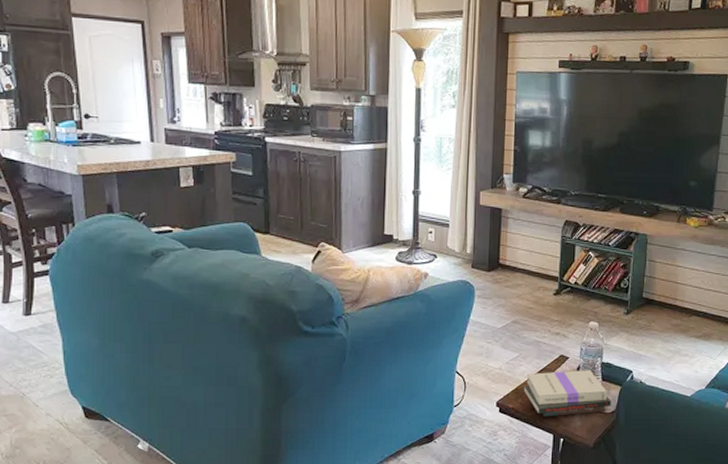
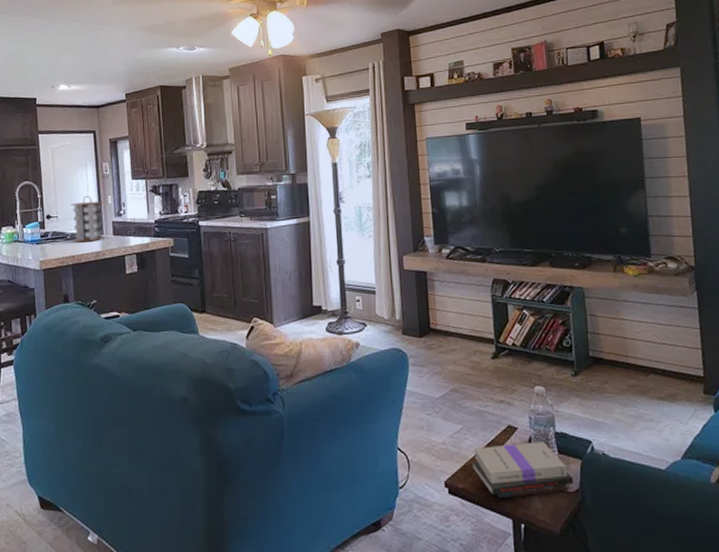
spice rack: none [114,96,157,149] -> present [71,195,106,243]

